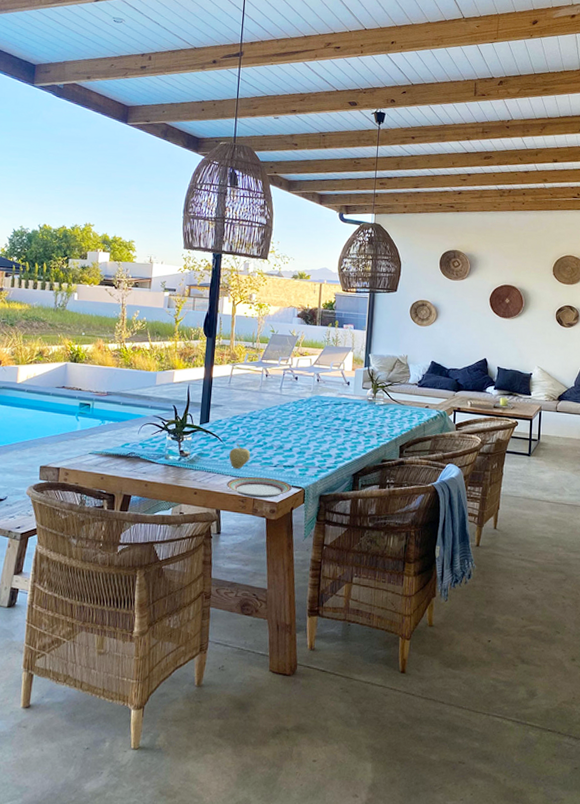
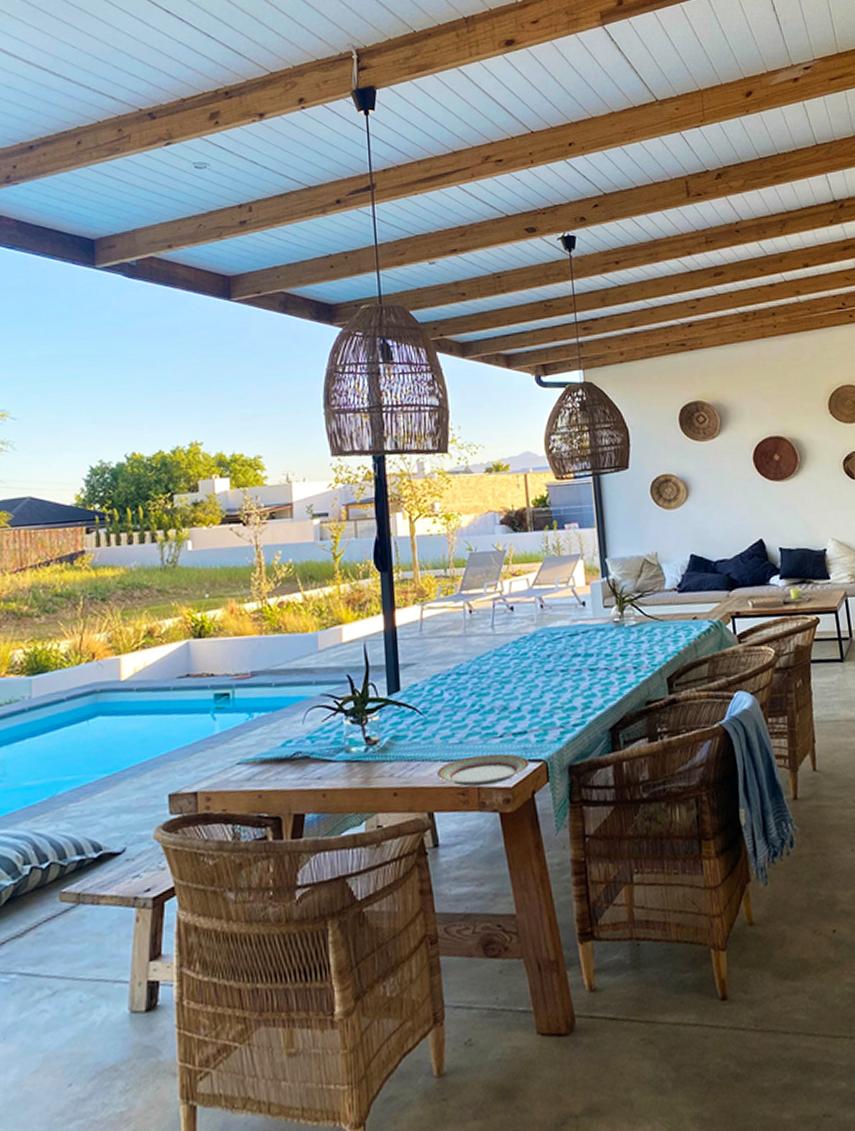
fruit: present [229,443,251,469] -> none [434,712,465,750]

